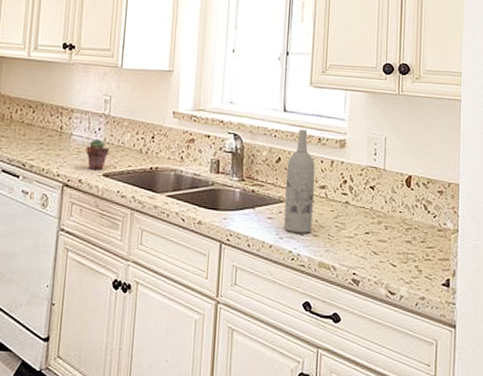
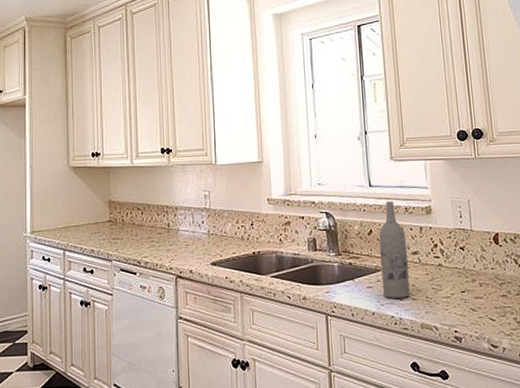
potted succulent: present [86,138,110,169] -> none [193,231,214,259]

